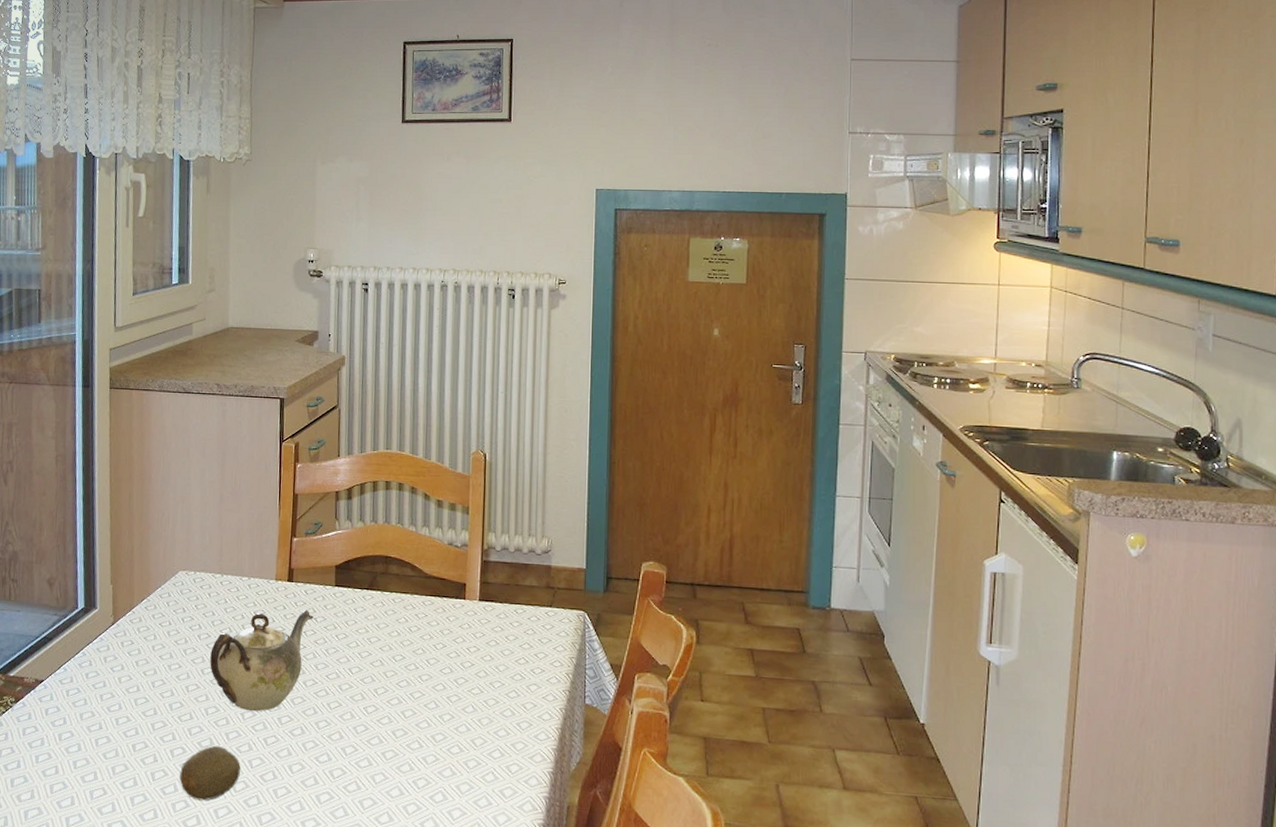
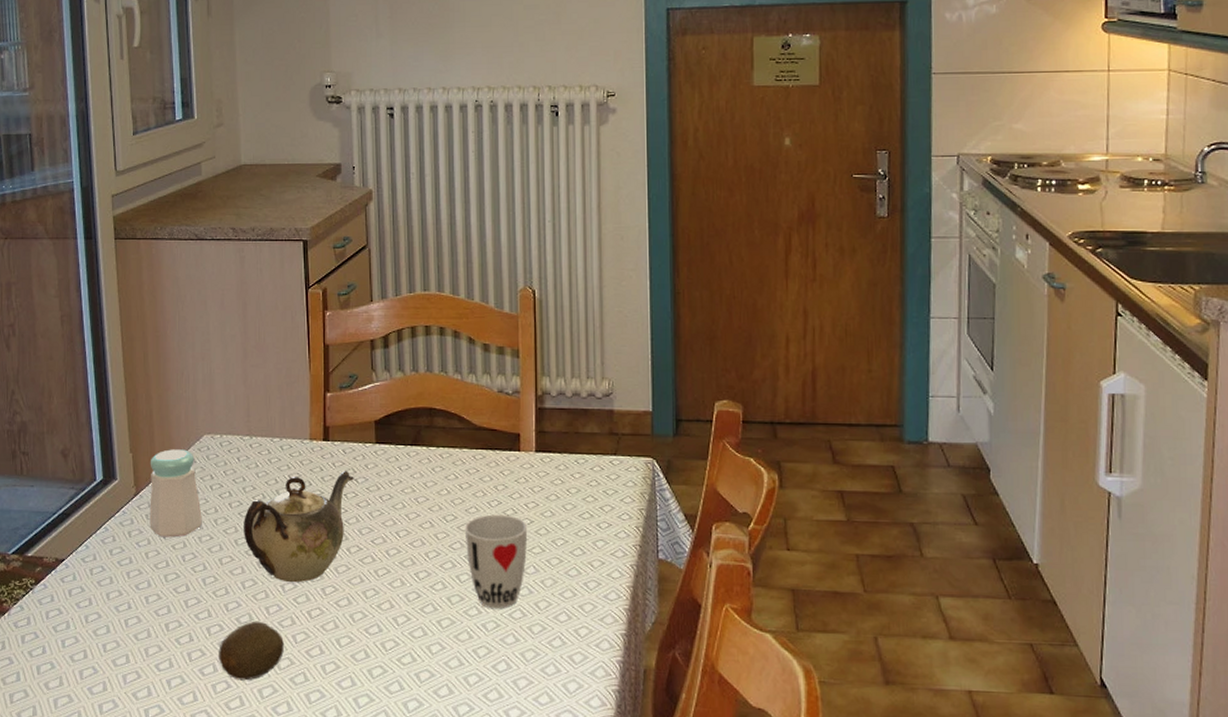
salt shaker: none [124,583,174,665] -> present [150,449,203,538]
cup: none [411,656,469,744] -> present [464,514,528,609]

